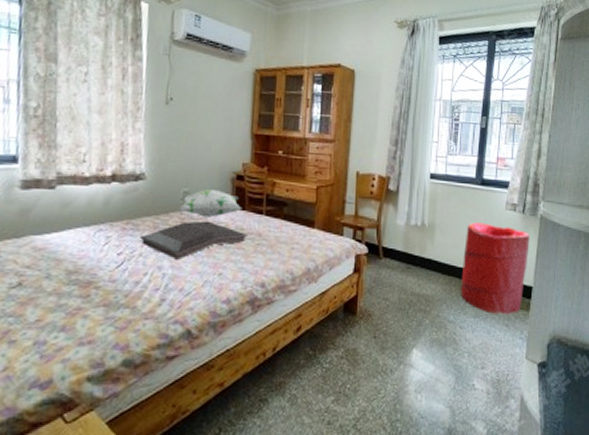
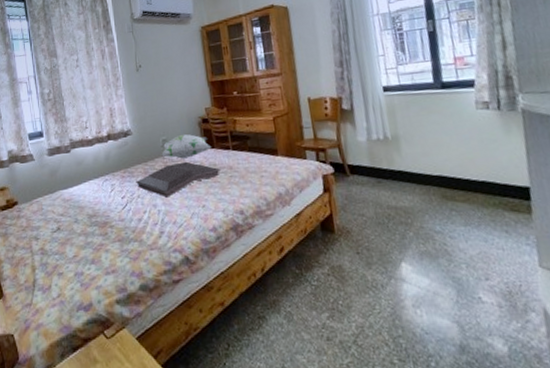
laundry hamper: present [461,222,530,315] -> none [435,126,521,222]

